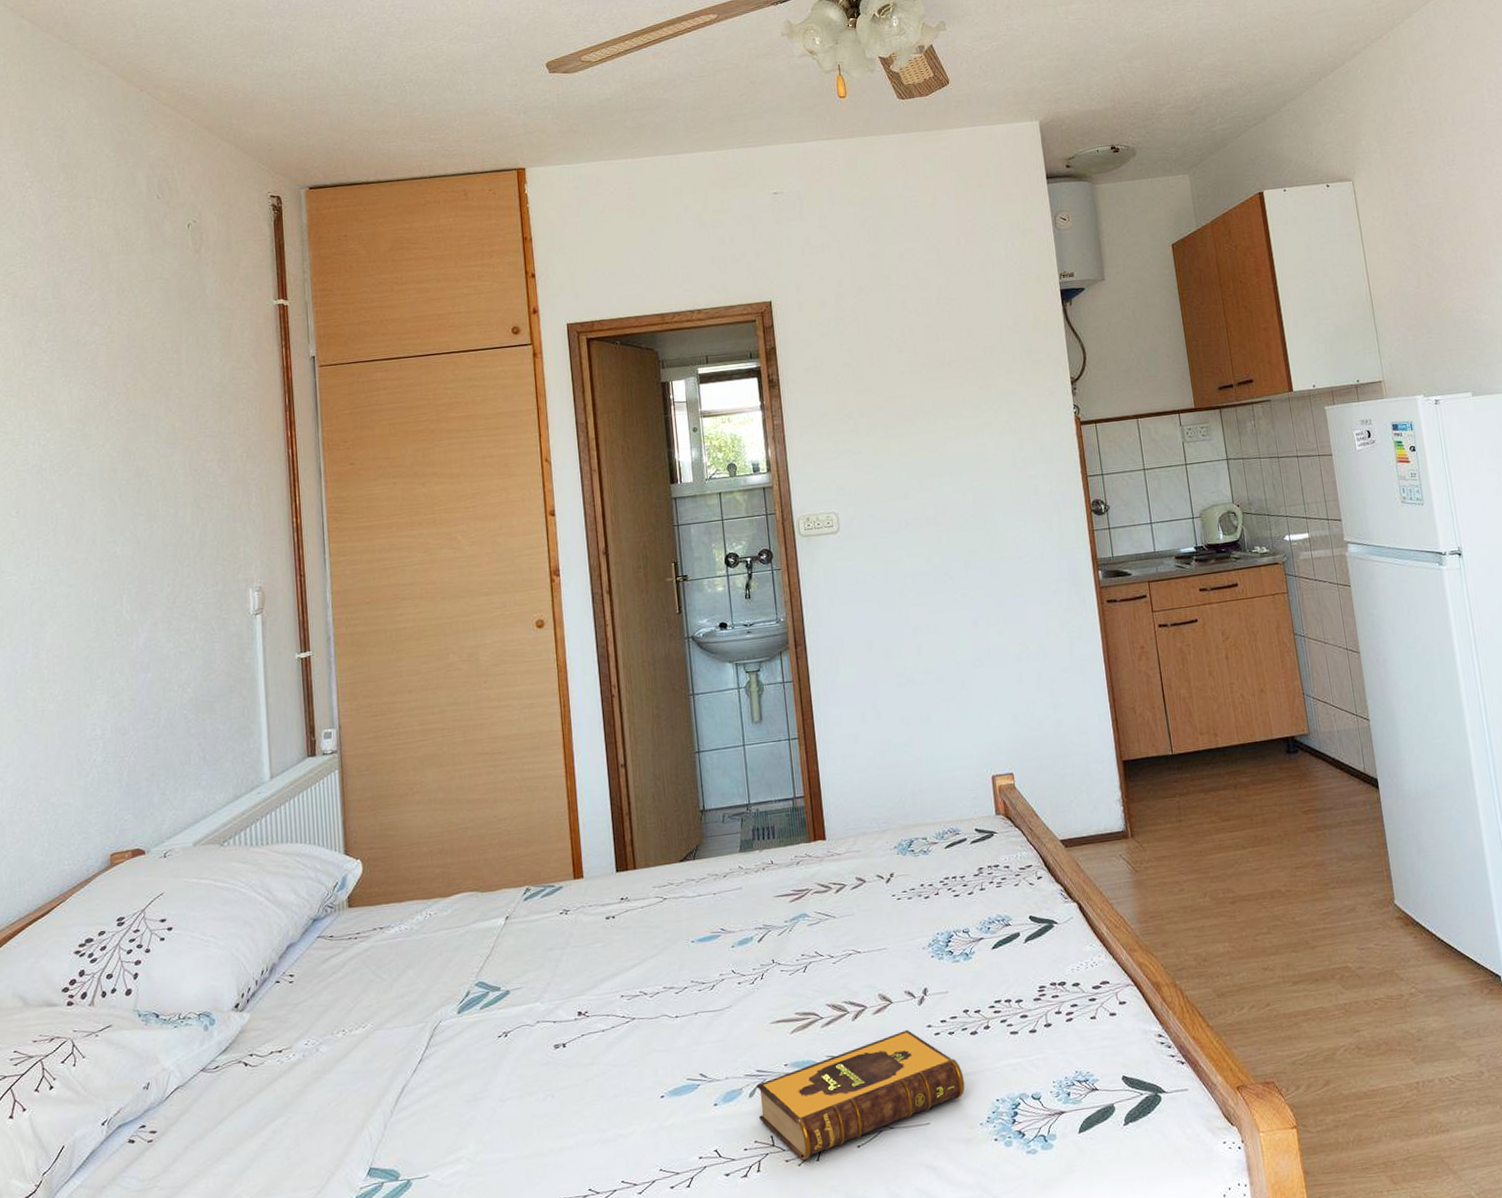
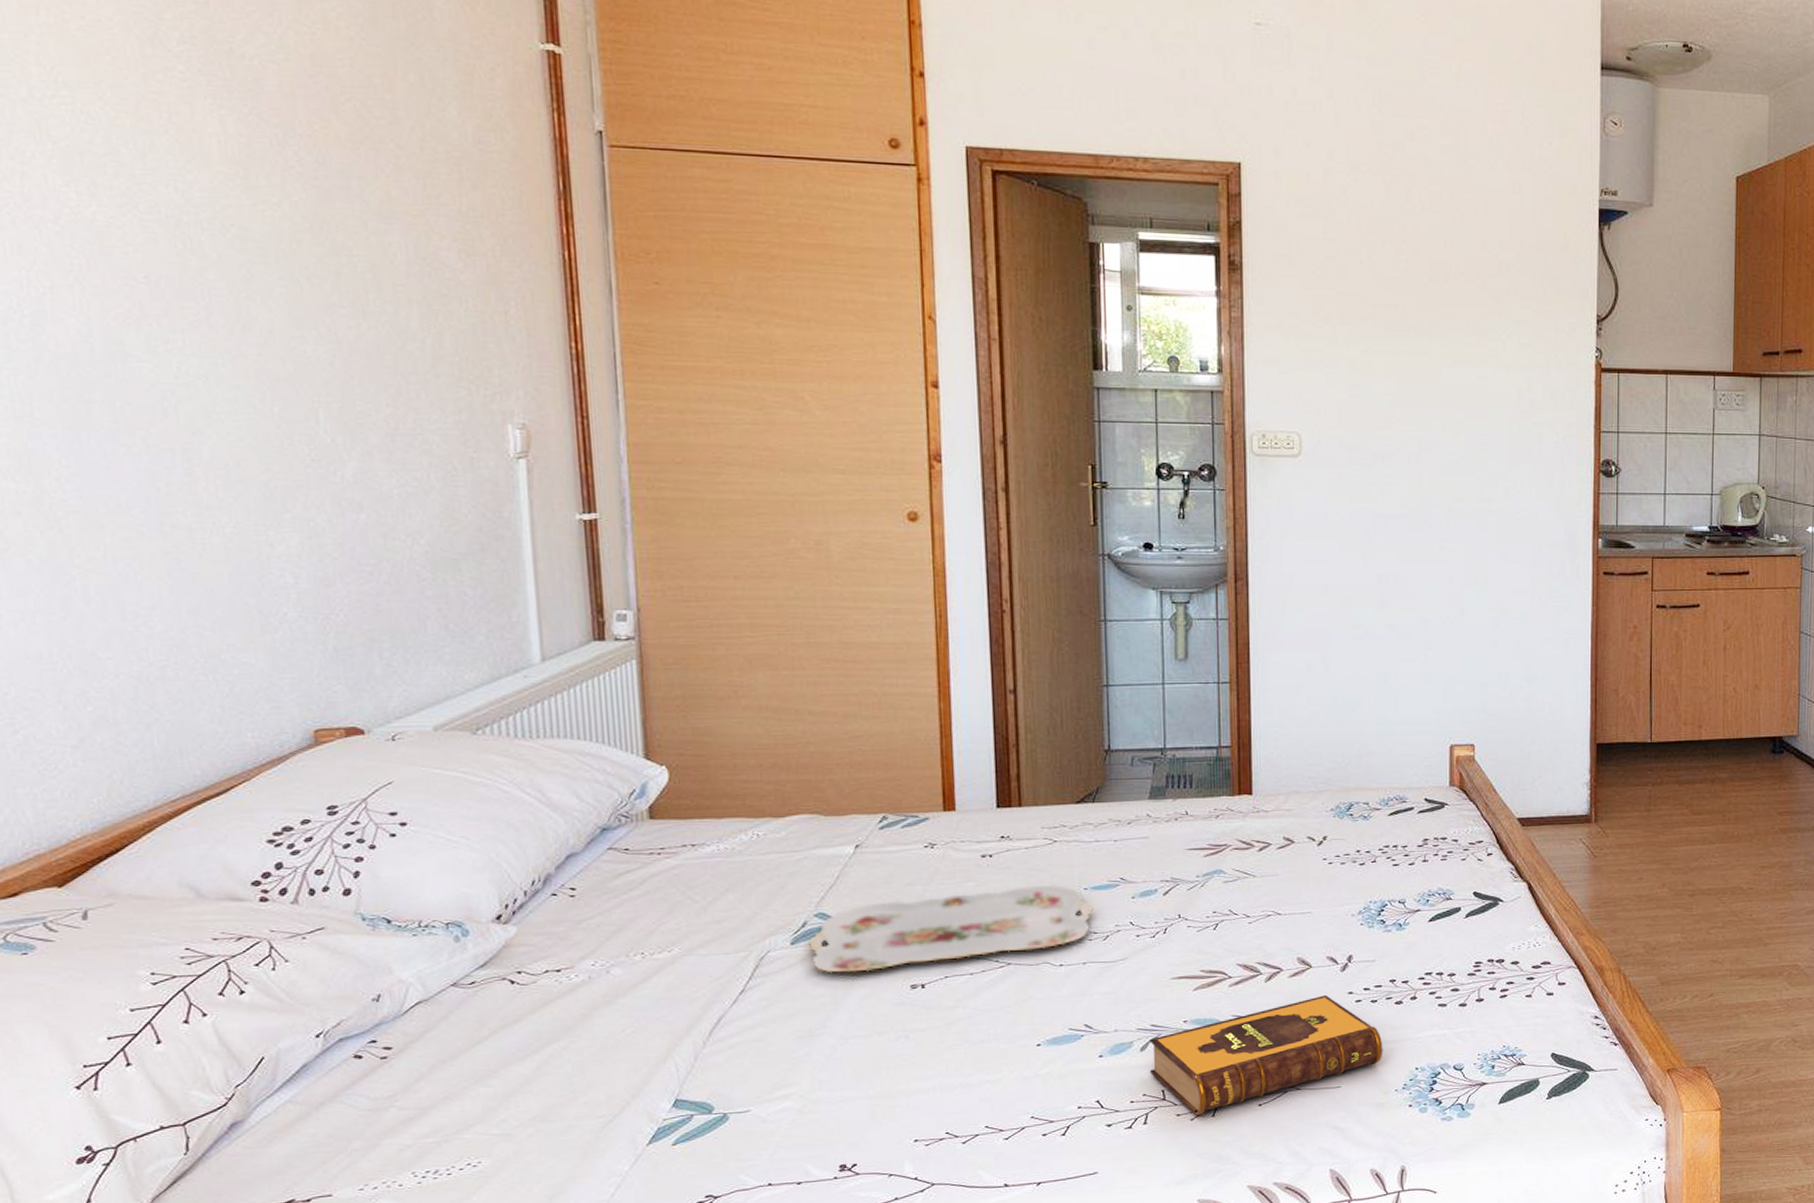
serving tray: none [471,940,701,1039] -> present [808,885,1094,973]

